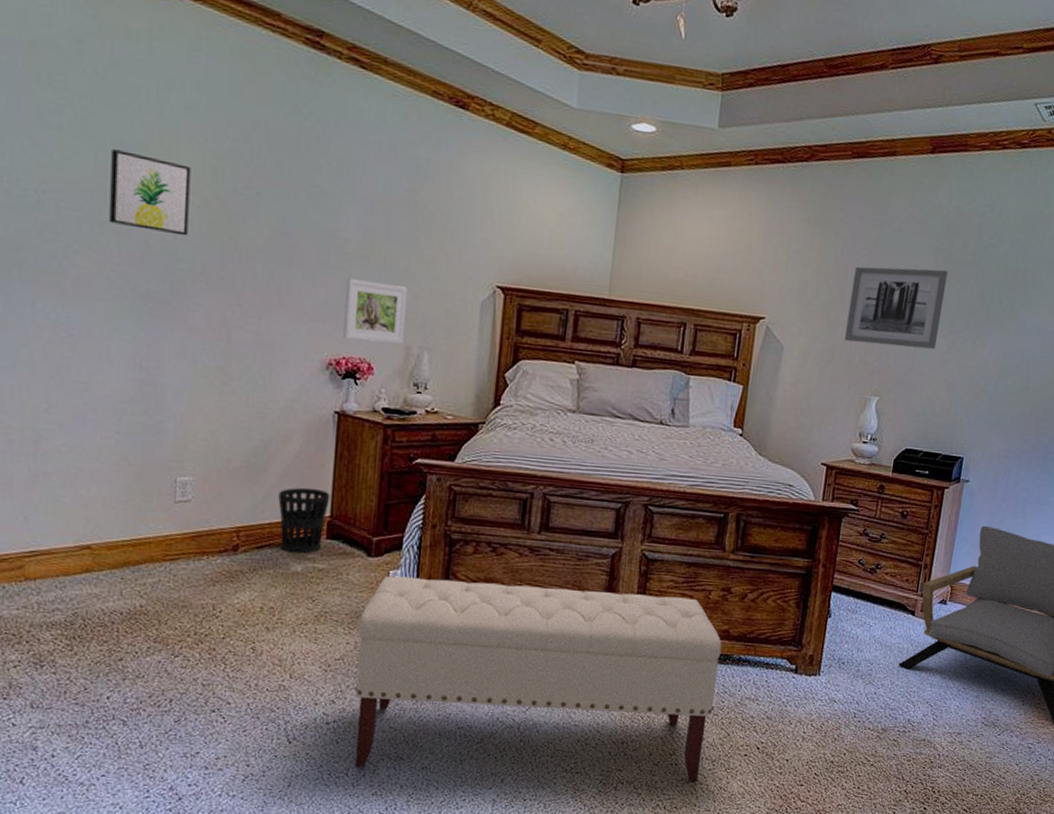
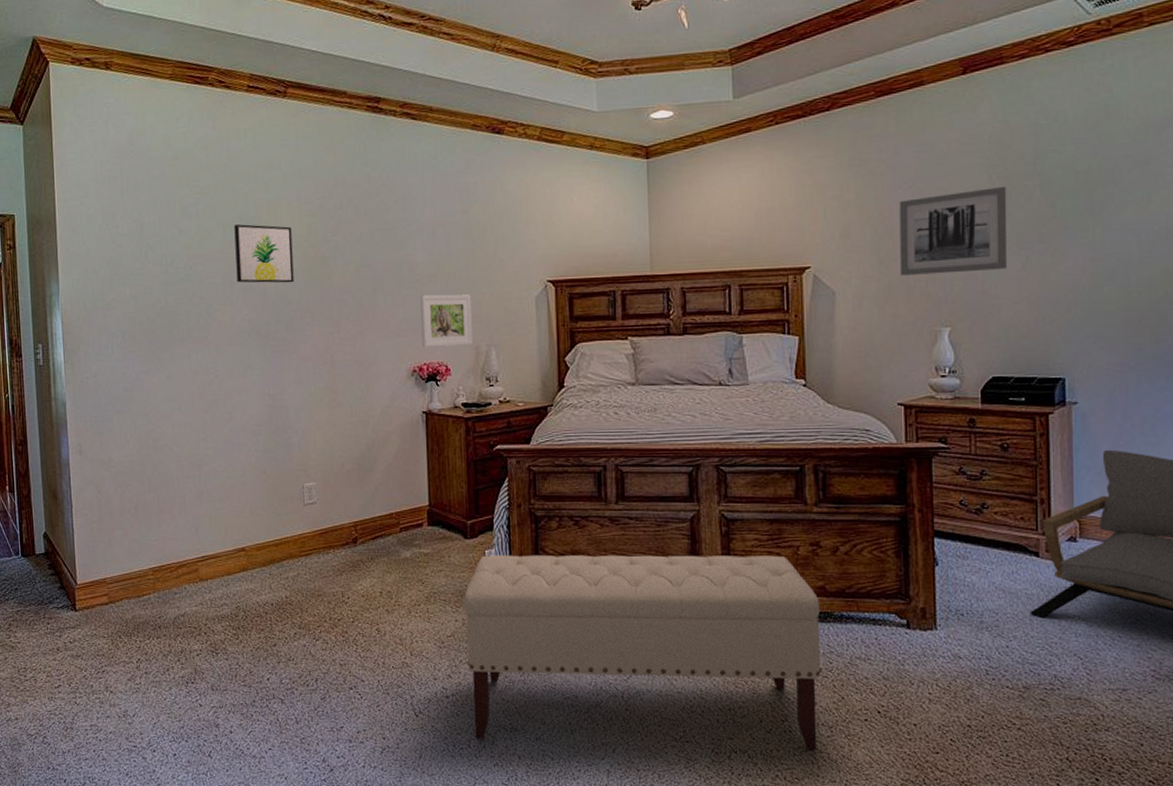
wastebasket: present [278,487,331,554] -> none [384,481,427,541]

